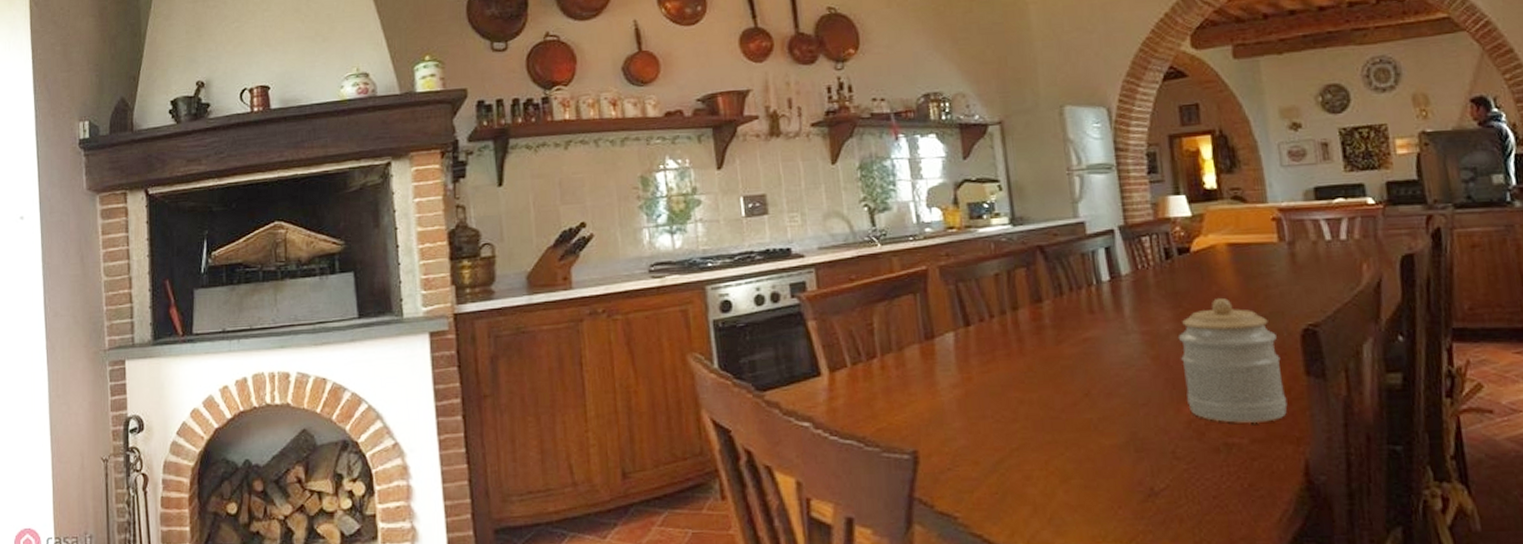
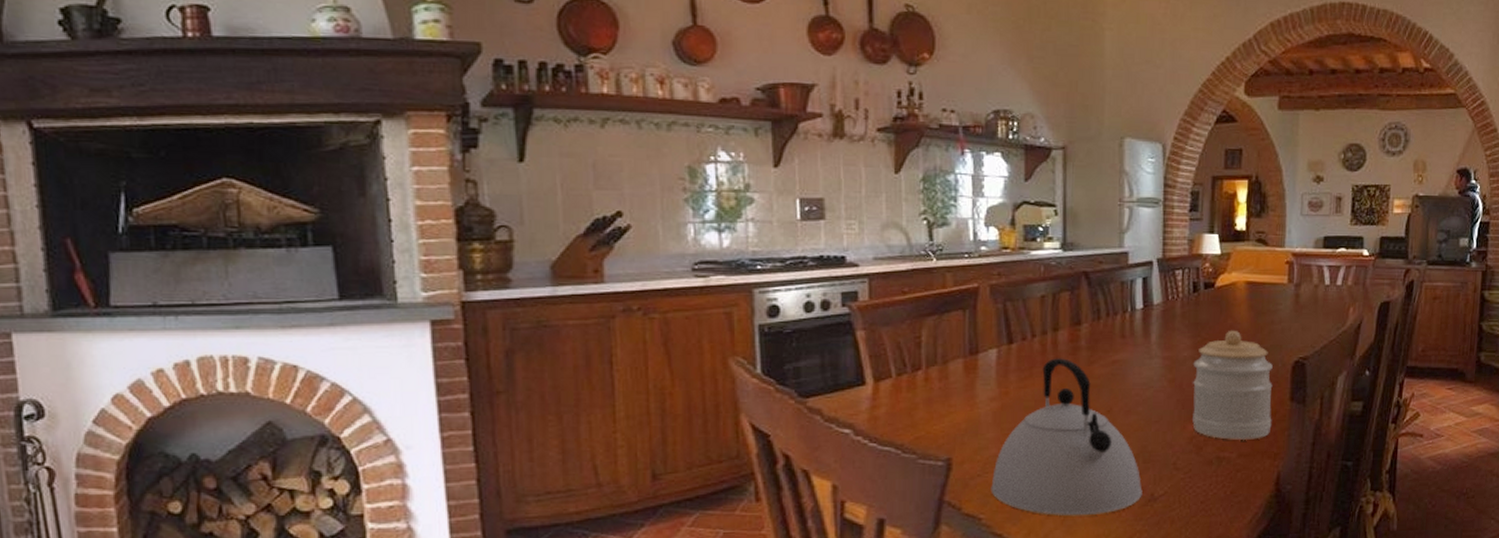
kettle: none [964,338,1140,515] -> present [991,358,1143,517]

